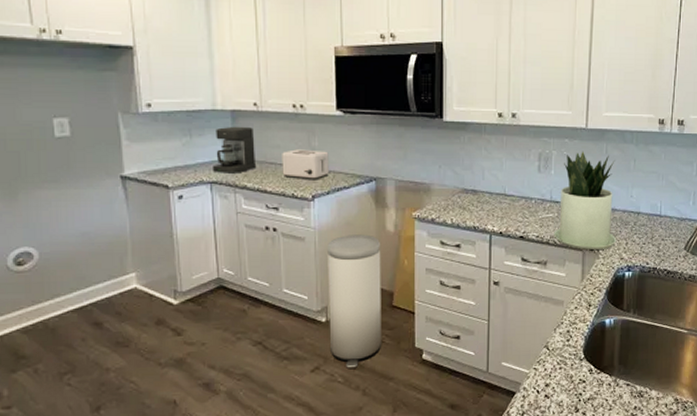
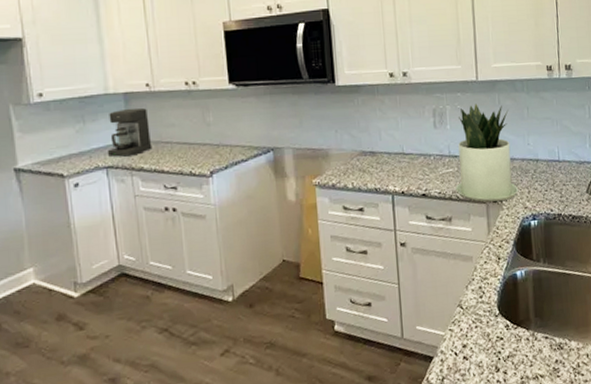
toaster: present [282,149,329,180] -> none [177,125,226,157]
pedal bin: present [327,234,382,368] -> none [229,206,292,348]

